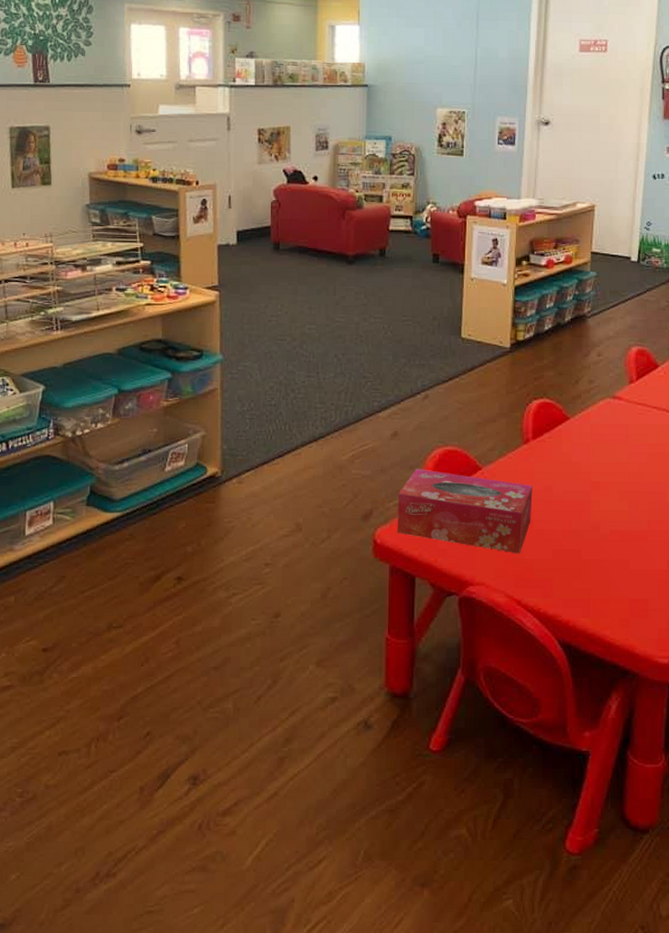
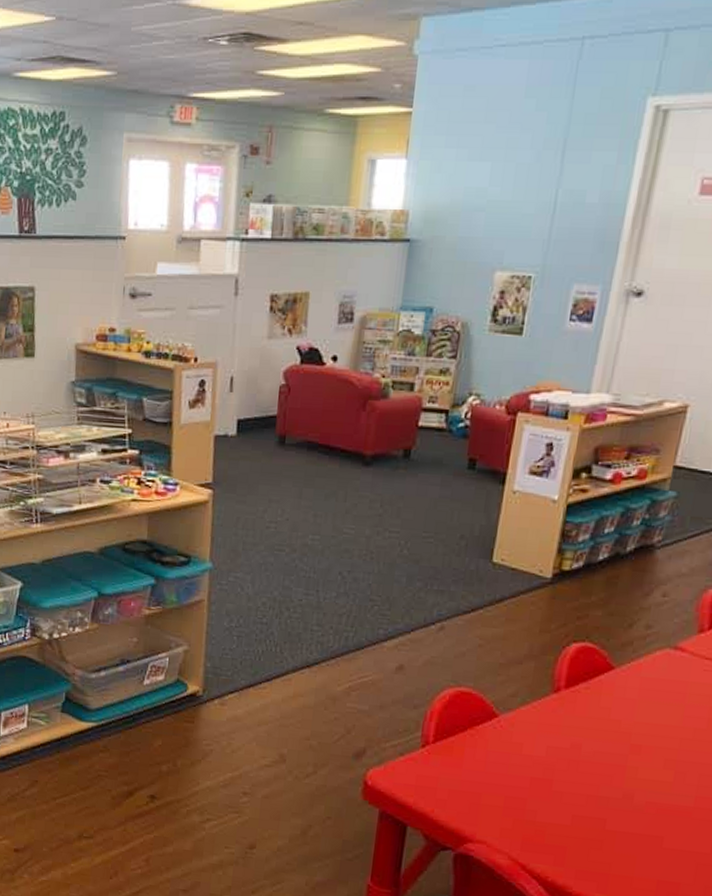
tissue box: present [397,469,533,554] -> none [391,708,558,815]

